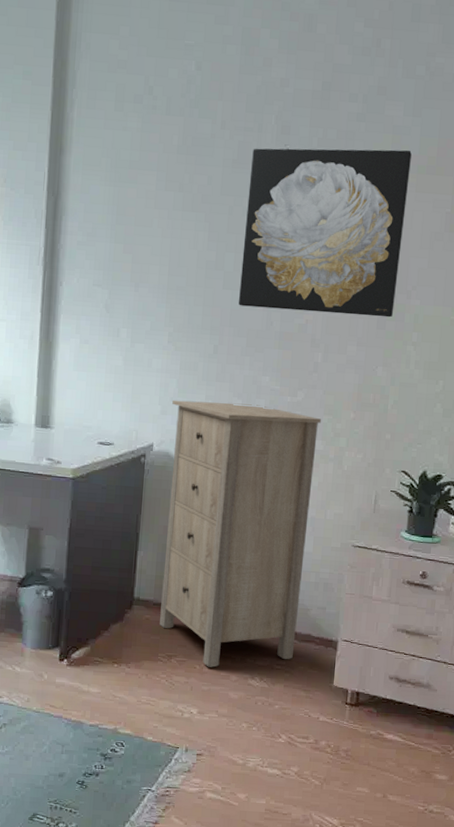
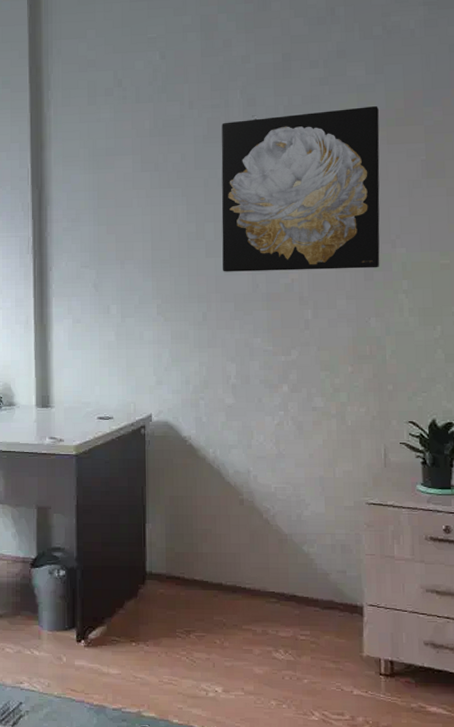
storage cabinet: present [160,400,322,668] -> none [167,367,319,641]

